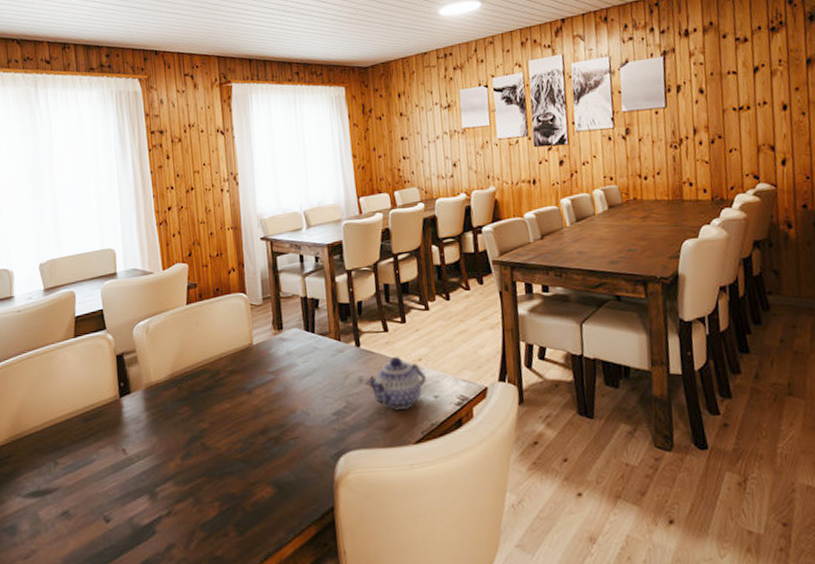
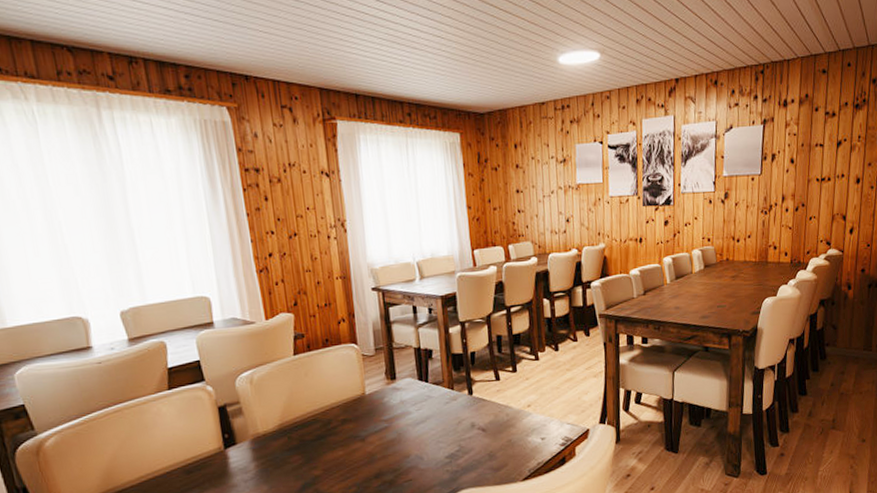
teapot: present [366,356,427,410] -> none [478,403,535,452]

